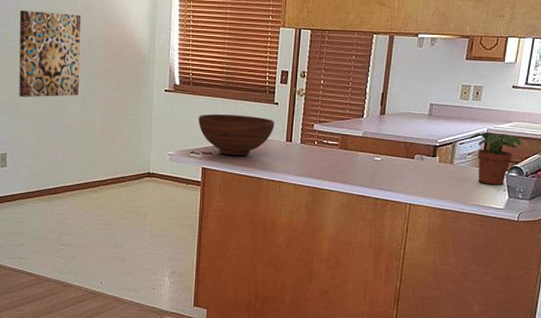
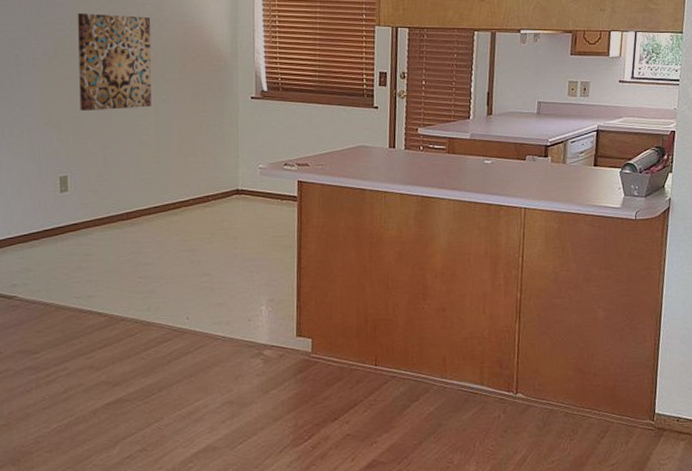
fruit bowl: present [198,114,275,156] -> none [291,121,376,167]
potted plant: present [469,131,522,186] -> none [580,128,633,184]

